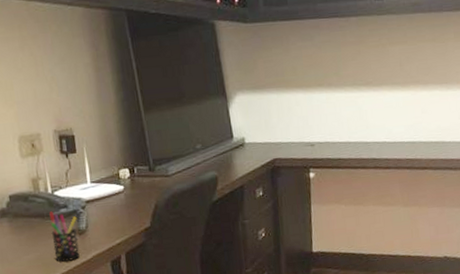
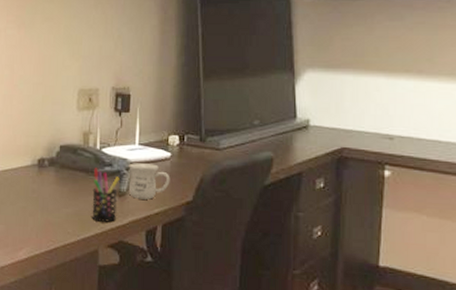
mug: none [84,199,127,234] -> present [129,163,170,200]

